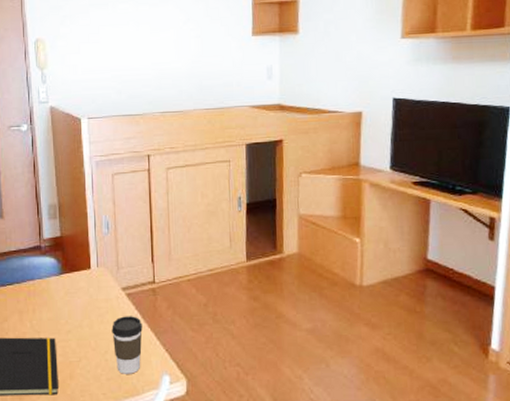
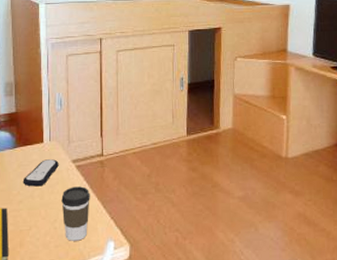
remote control: none [70,287,108,316] -> present [22,159,59,187]

